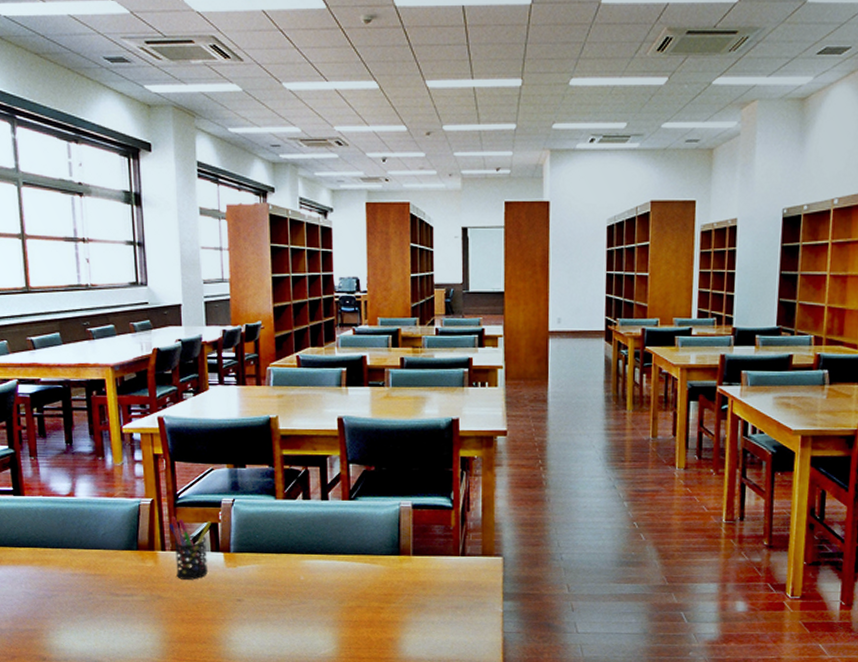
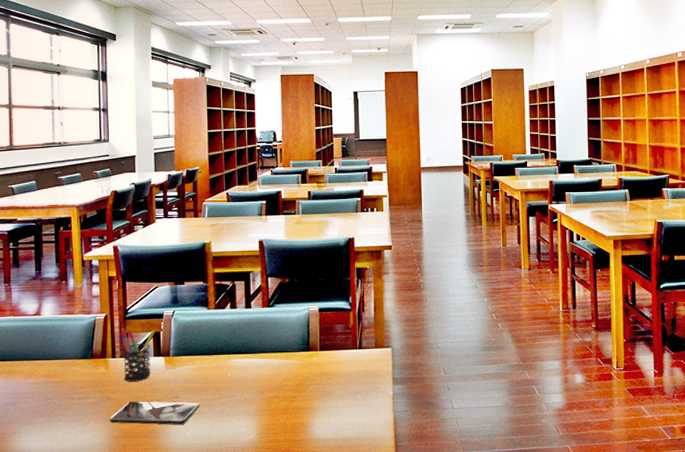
smartphone: none [161,602,268,632] -> present [109,401,200,425]

